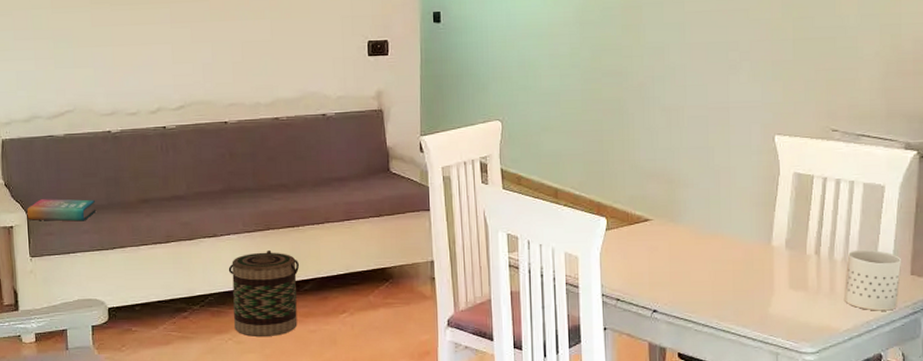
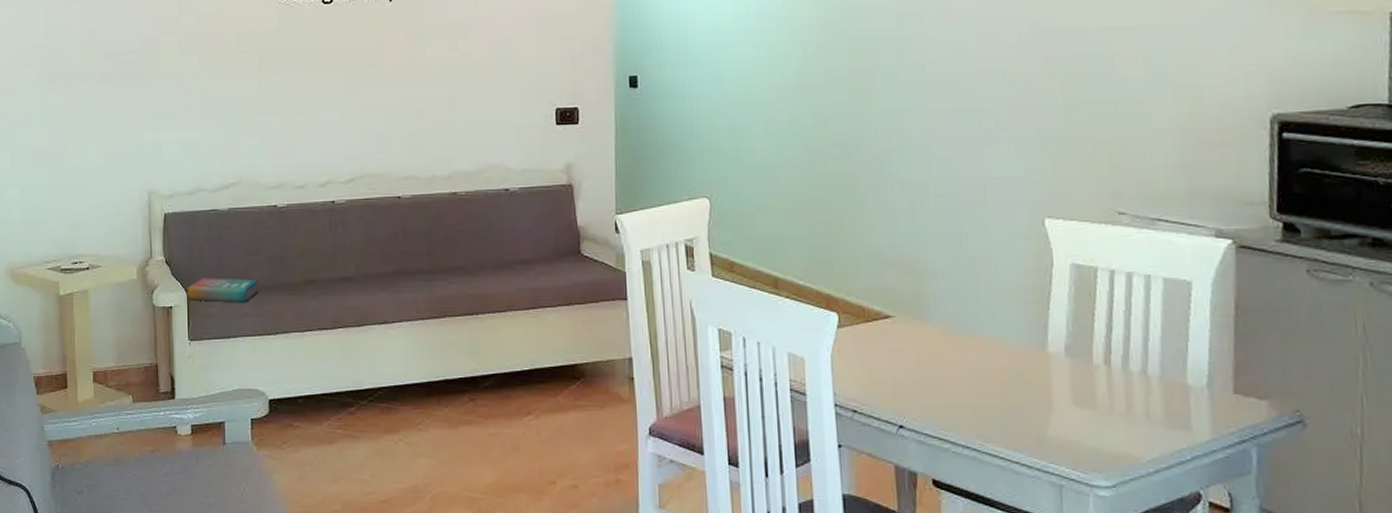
basket: present [228,251,300,337] -> none [400,341,479,439]
mug: present [845,249,902,311] -> none [1145,360,1221,438]

